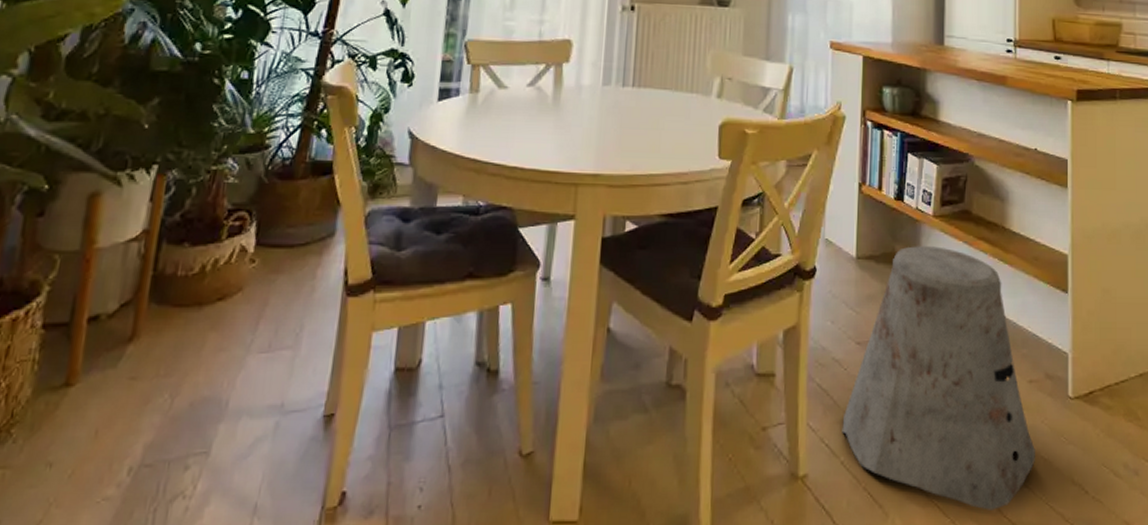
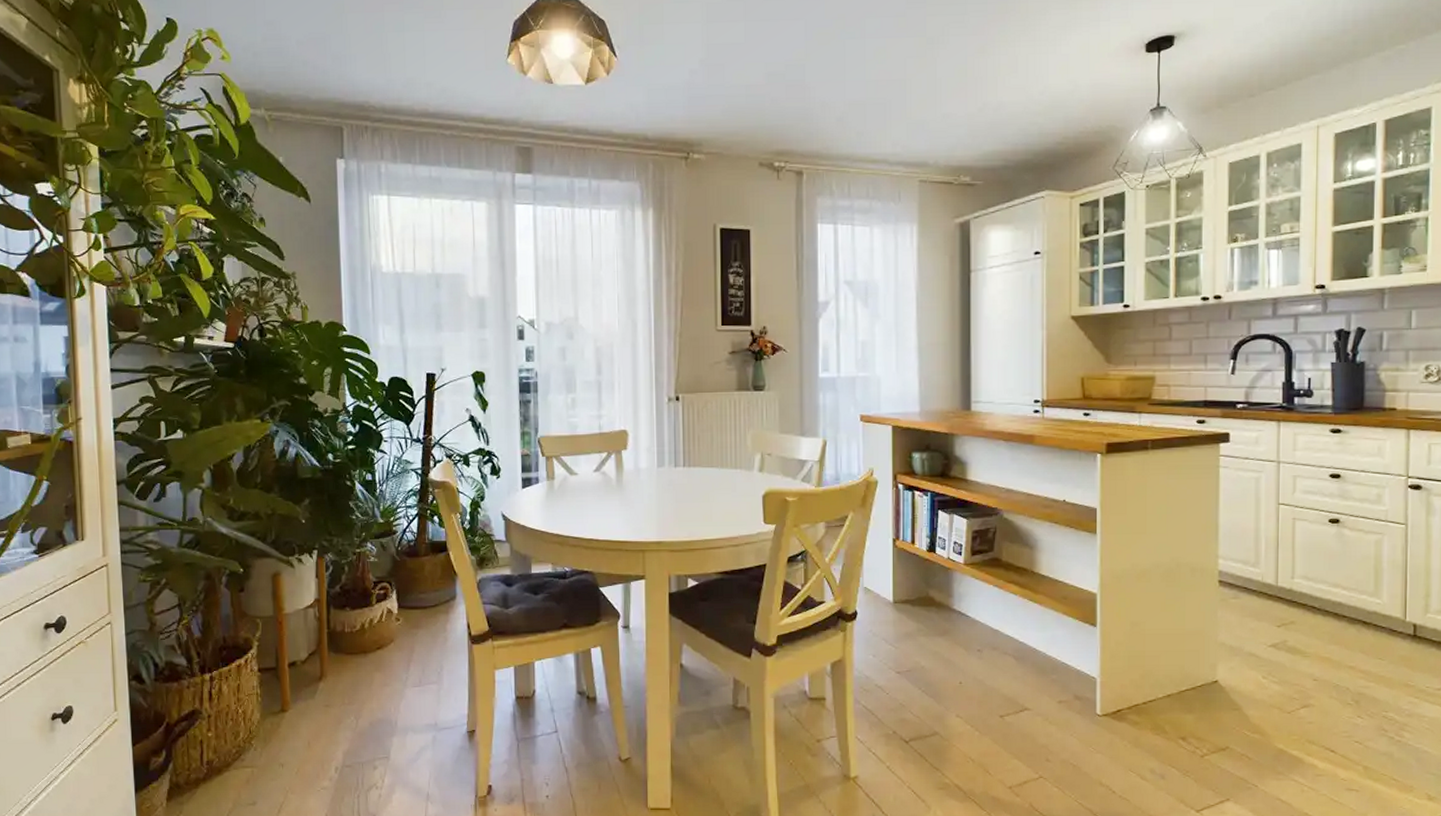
stool: present [842,246,1035,510] -> none [886,590,1065,805]

